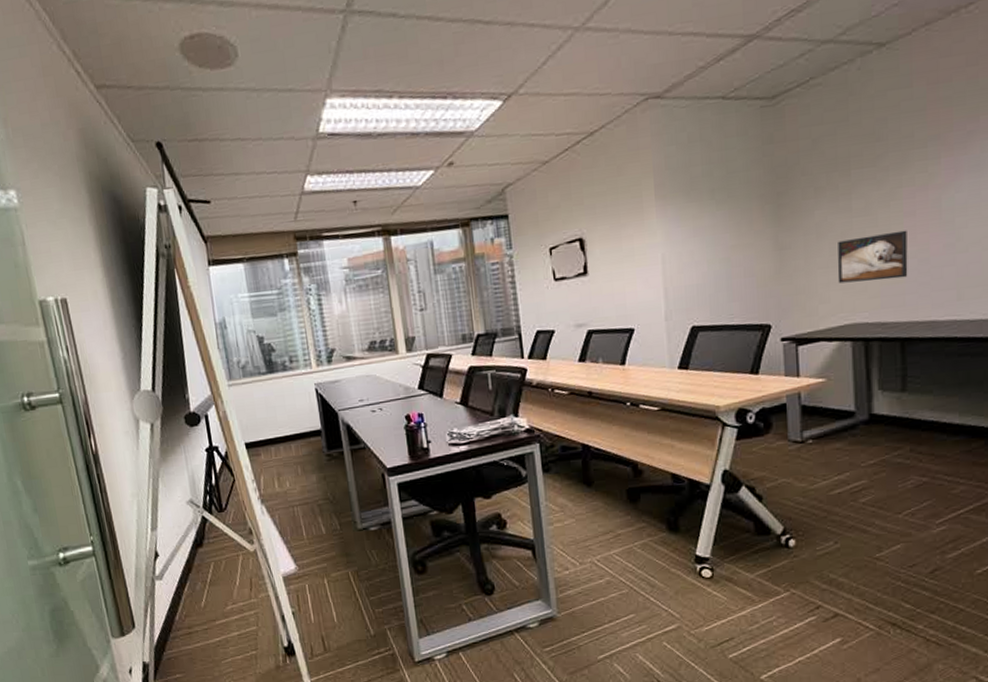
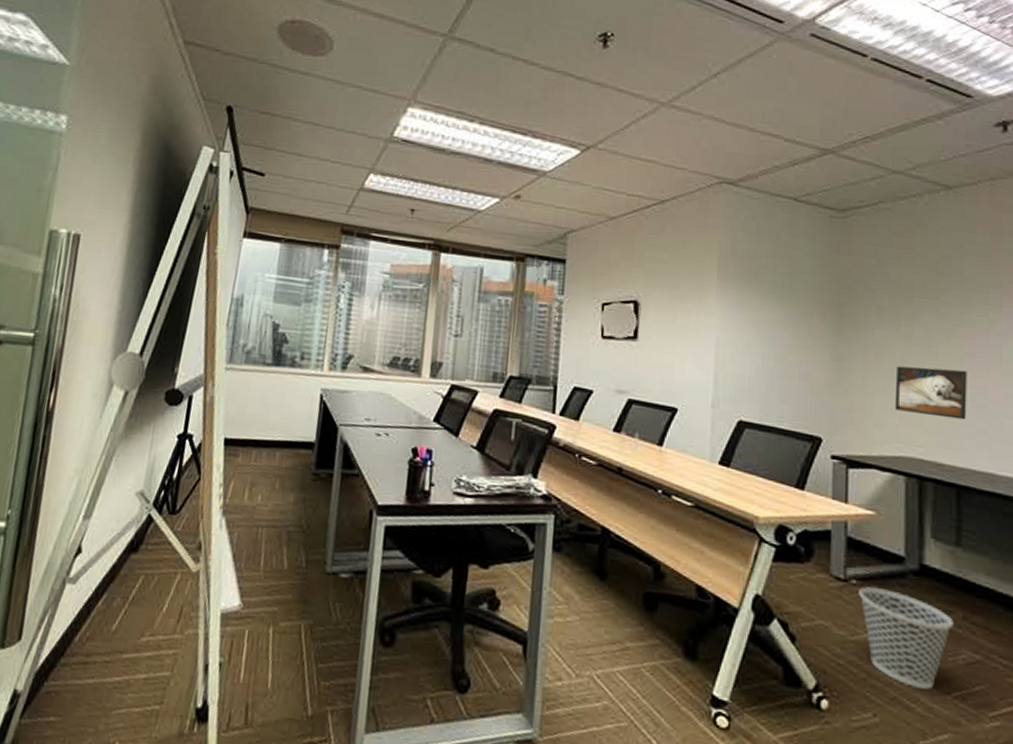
wastebasket: none [815,441,902,515] -> present [859,586,954,690]

